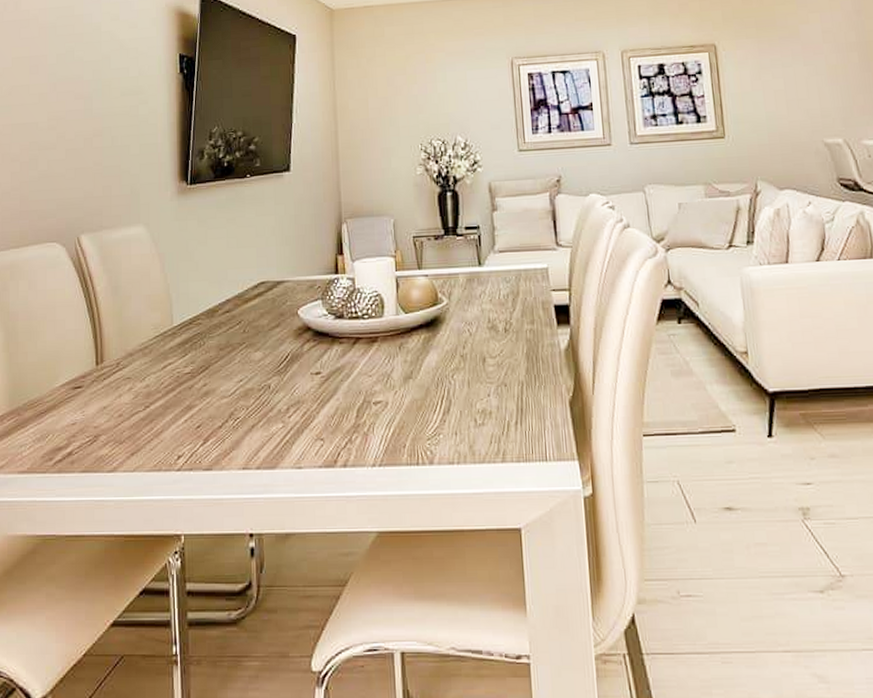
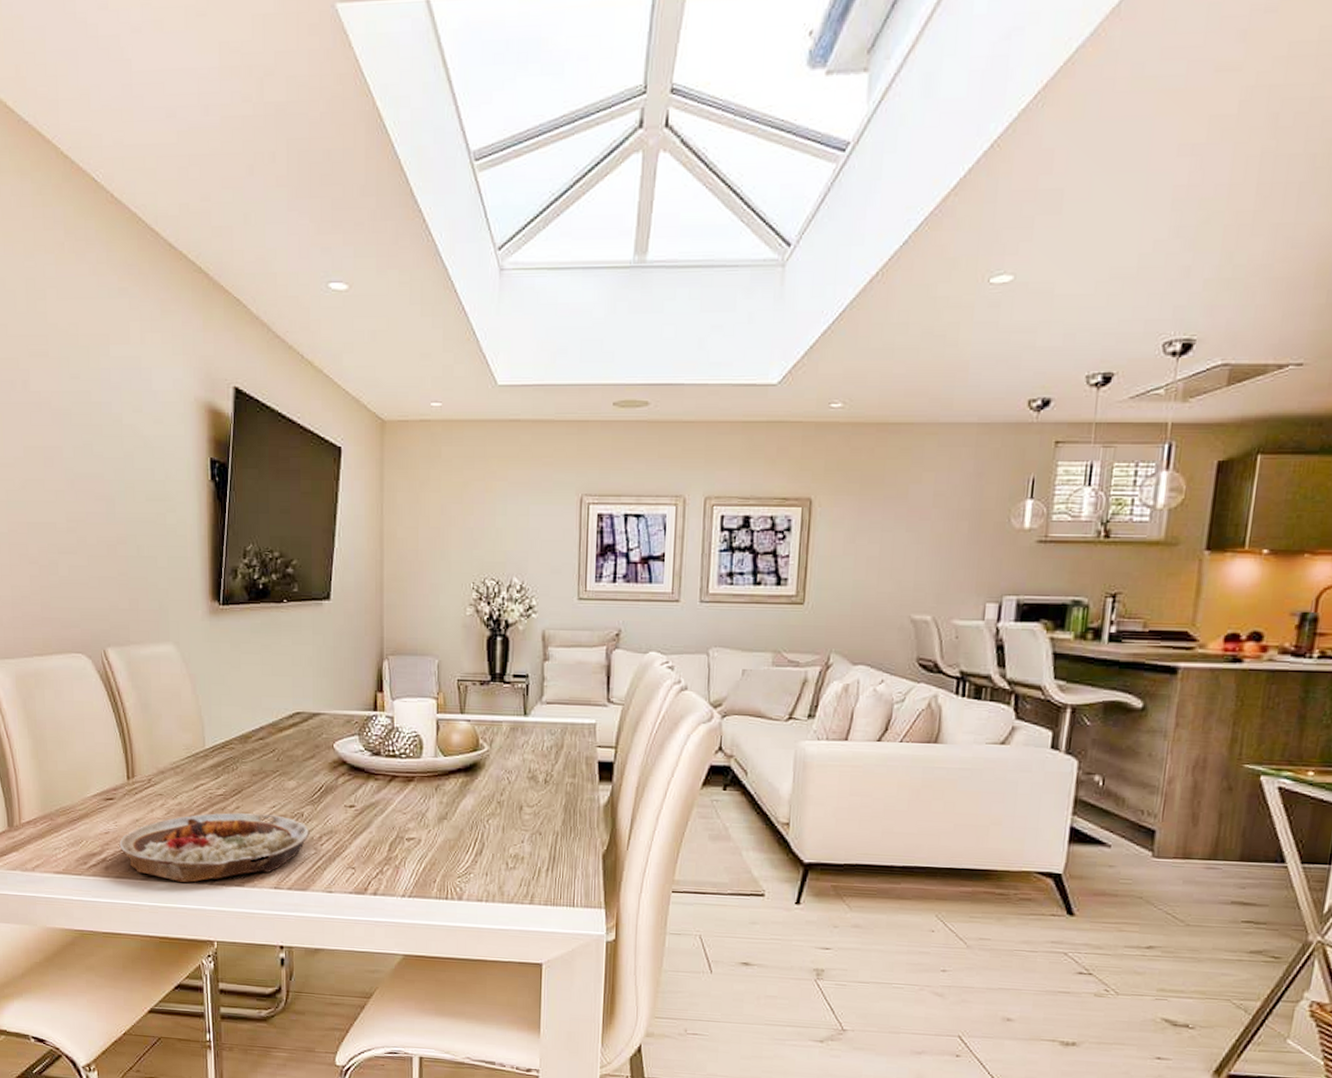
plate: none [86,389,277,471] -> present [119,813,310,883]

